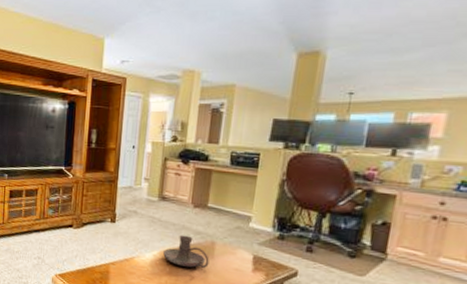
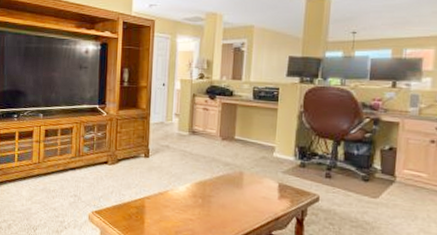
candle holder: present [163,235,210,268] -> none [195,167,239,198]

